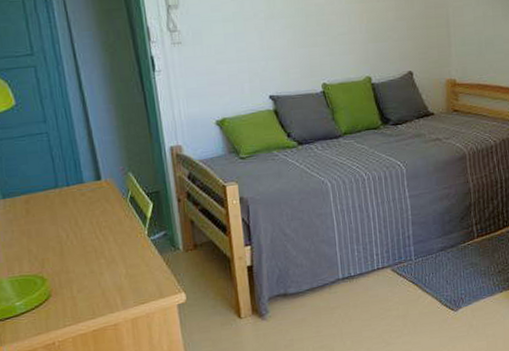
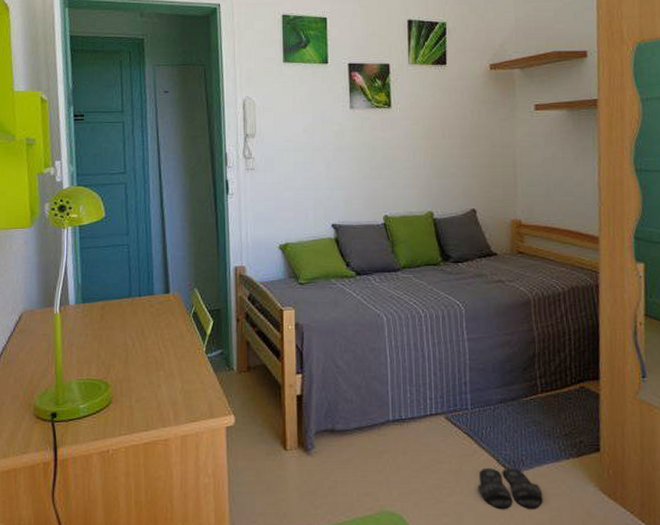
slippers: none [423,305,481,343] -> present [478,467,543,509]

